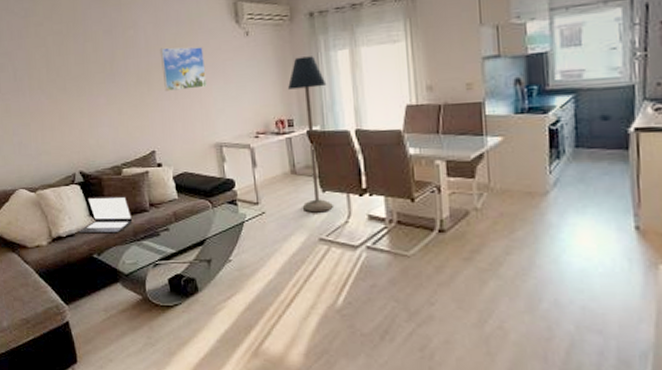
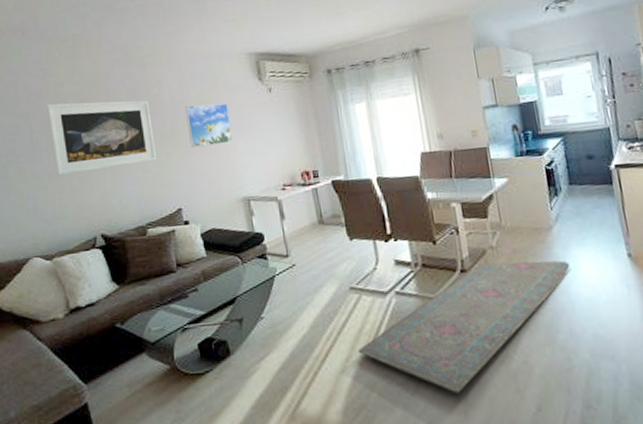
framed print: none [28,41,132,114] -> present [47,100,157,176]
laptop: present [79,196,133,233] -> none [99,258,159,301]
floor lamp: present [288,56,334,213] -> none [311,109,362,262]
rug: none [323,225,565,350] -> present [357,260,571,394]

